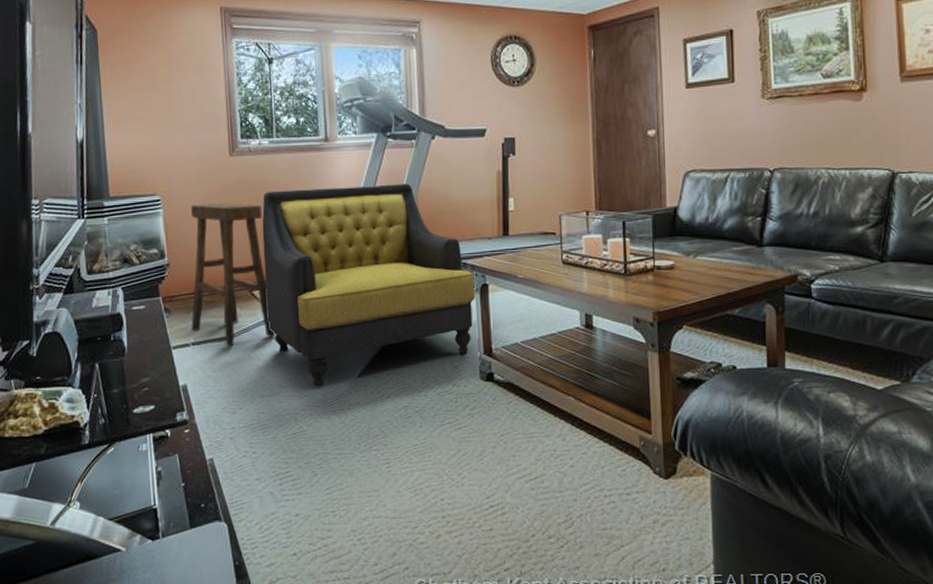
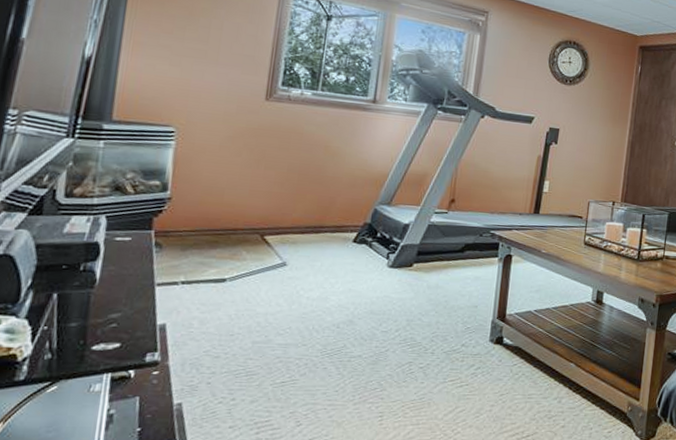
stool: present [190,203,276,347] -> none [184,142,292,290]
armchair: present [262,183,475,387] -> none [276,140,501,337]

